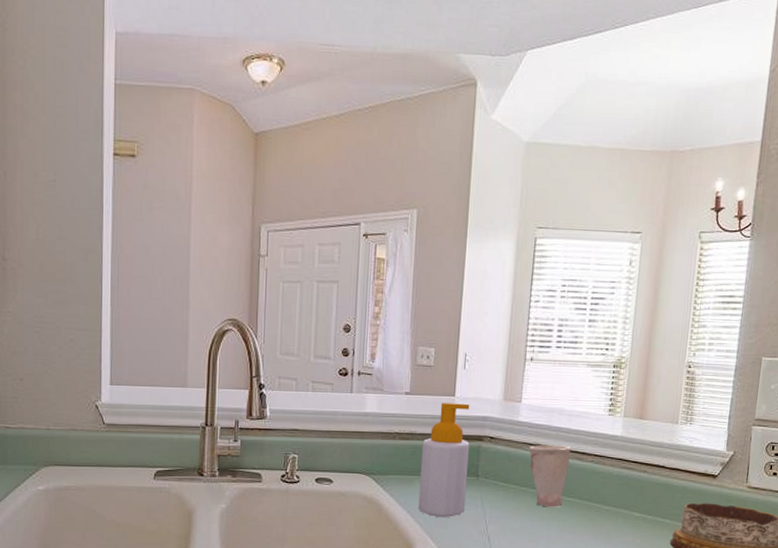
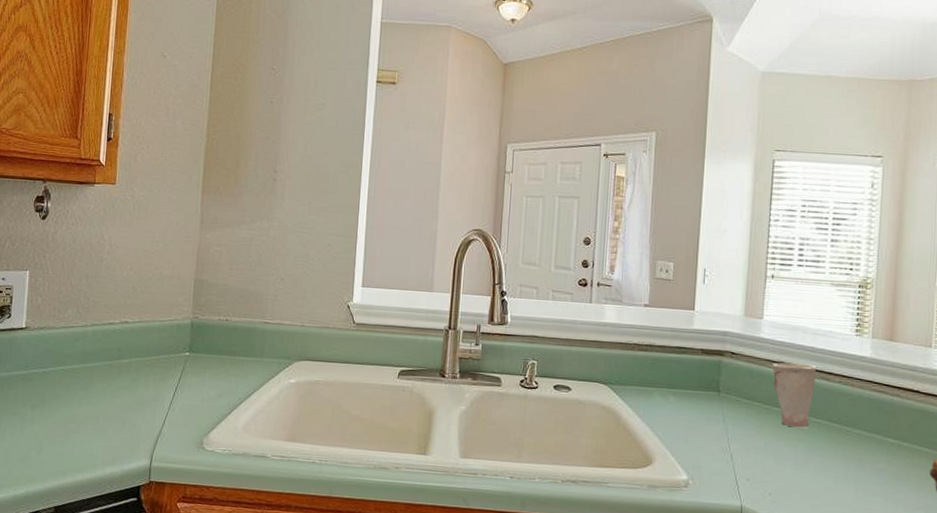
soap bottle: present [418,403,470,518] -> none [657,316,710,433]

